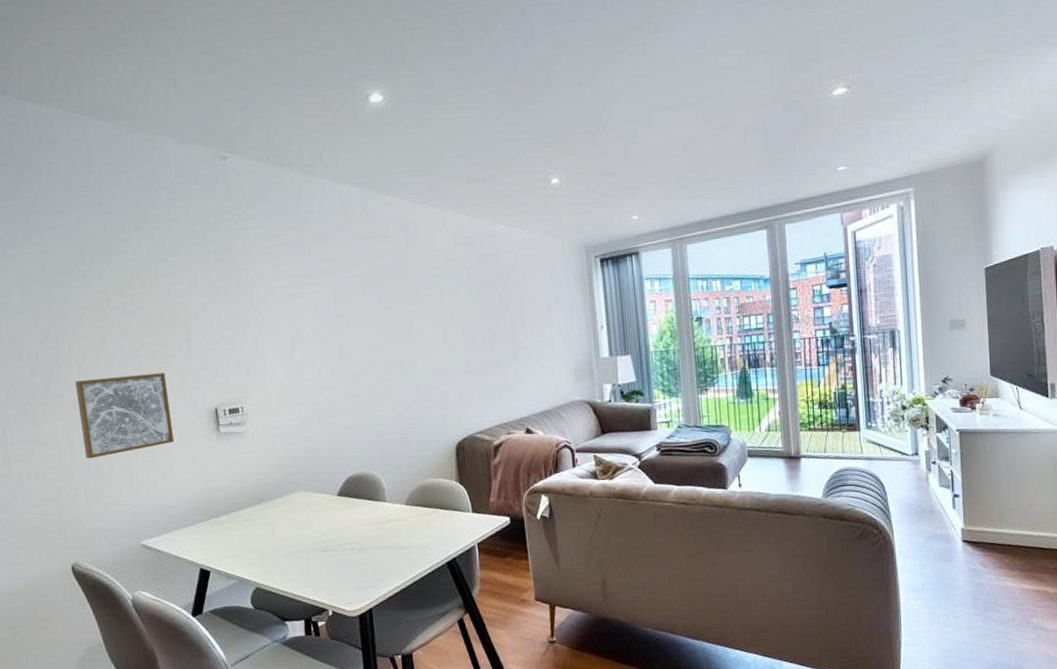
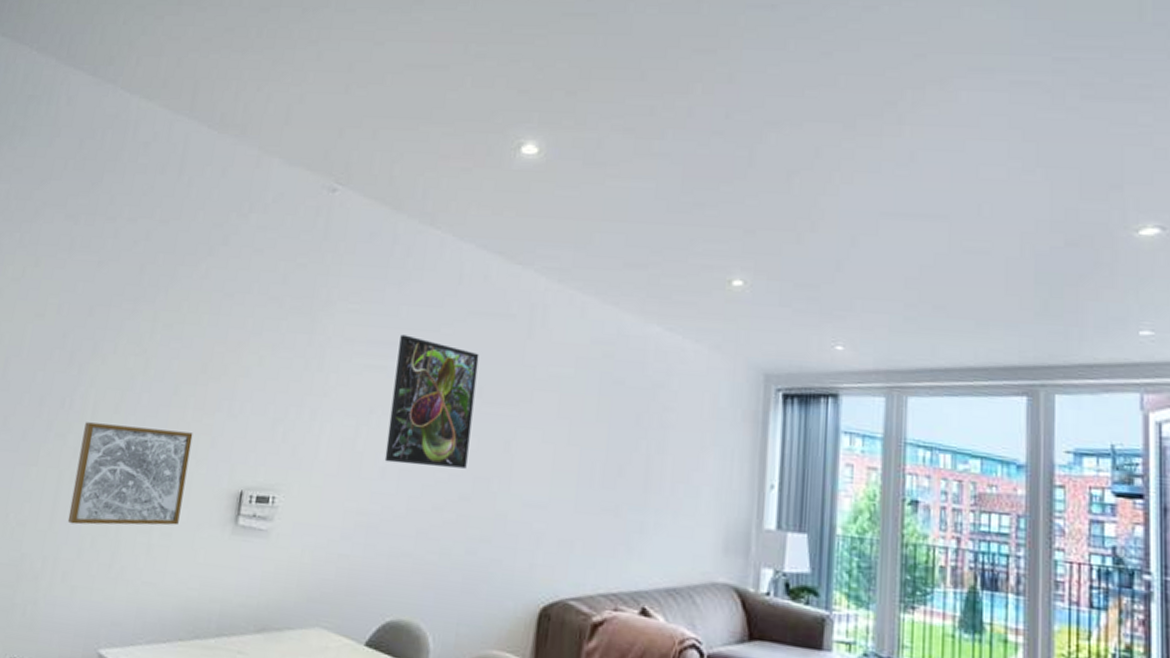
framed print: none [308,266,382,365] -> present [384,334,479,469]

